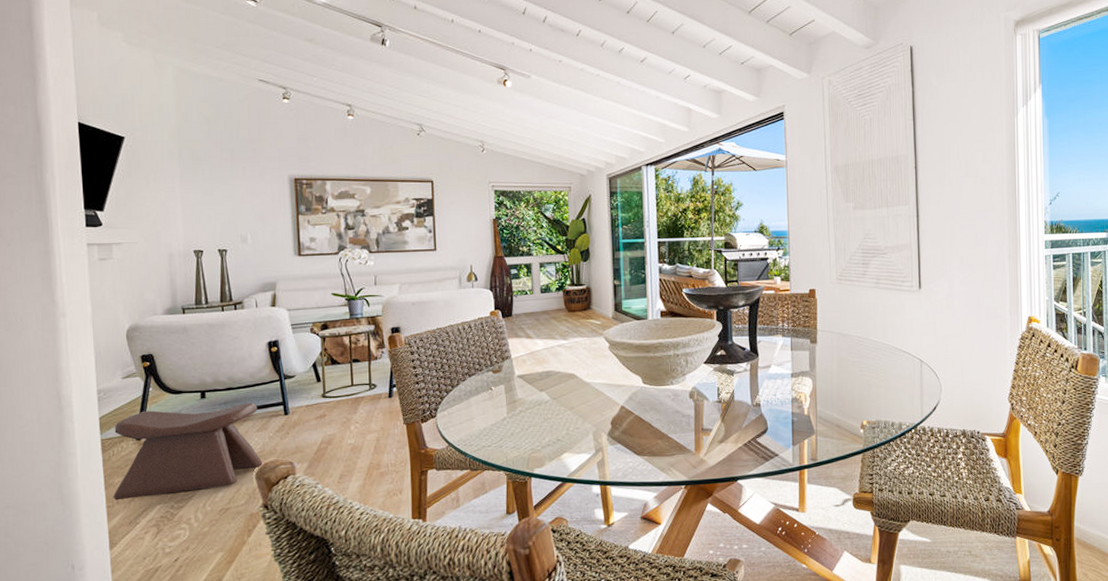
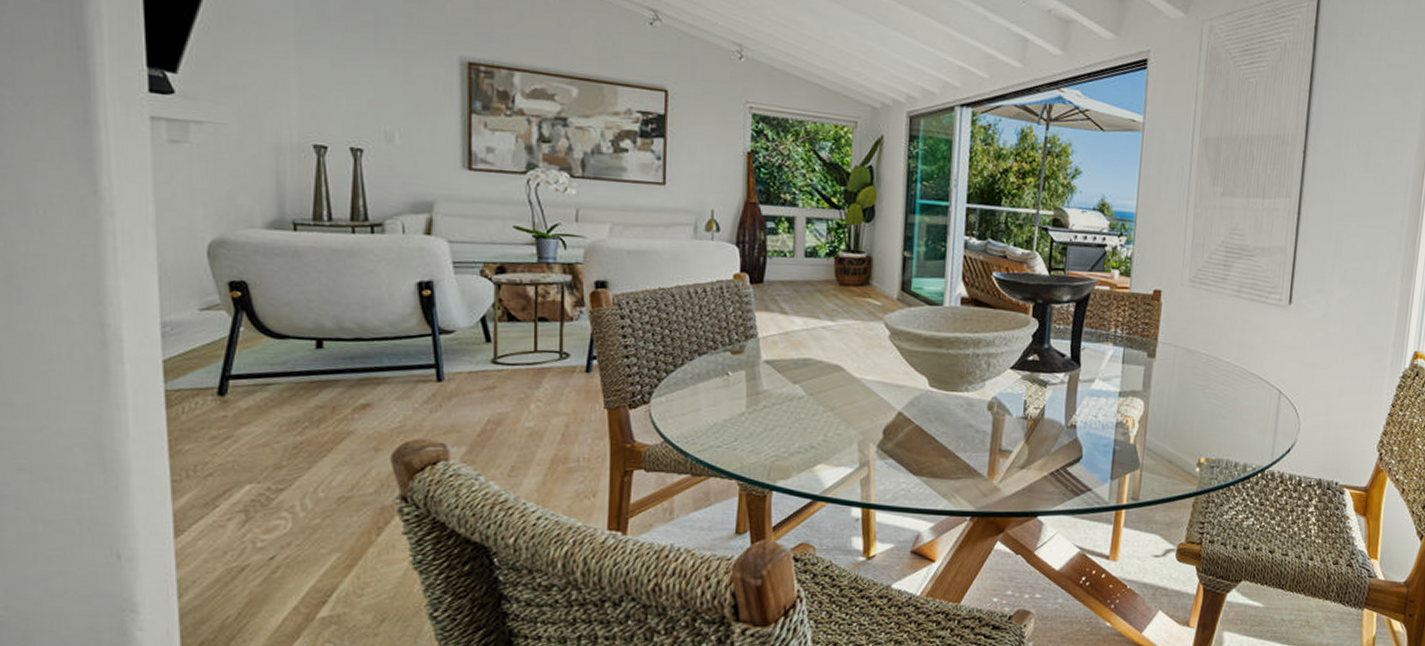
stool: present [114,402,262,500] -> none [182,357,402,474]

